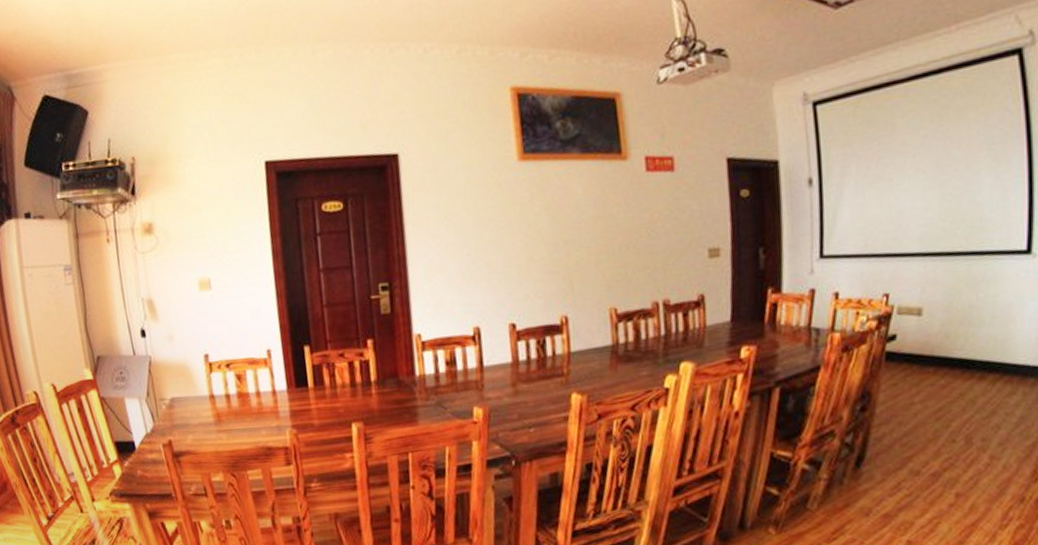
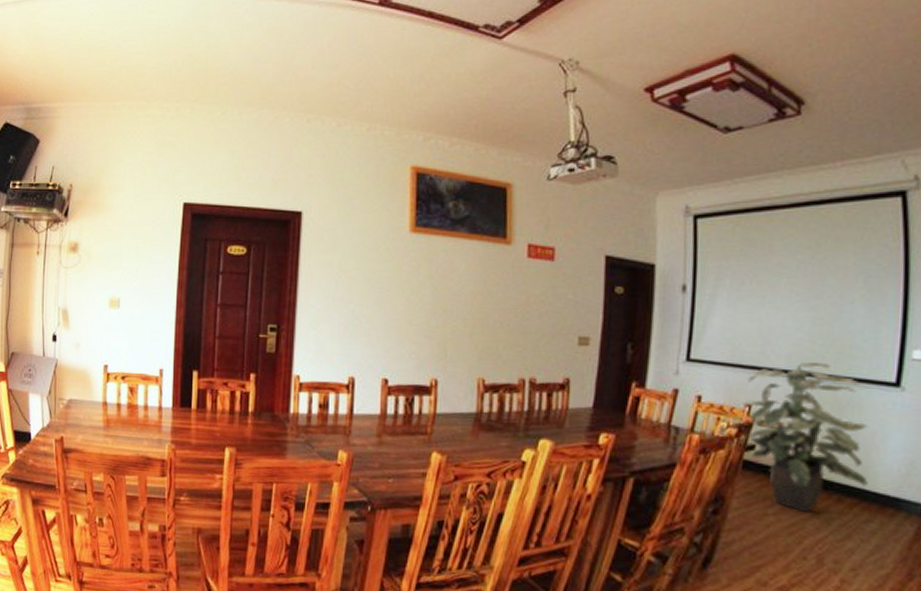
indoor plant: none [881,239,1008,396] -> present [743,361,869,513]

